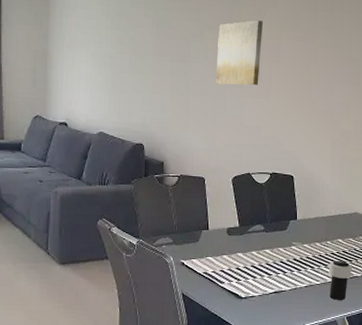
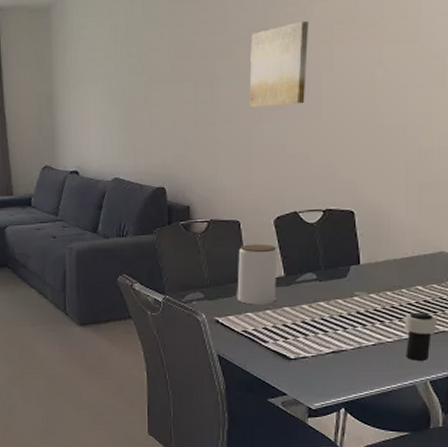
jar: none [200,198,234,250] -> present [237,243,278,305]

